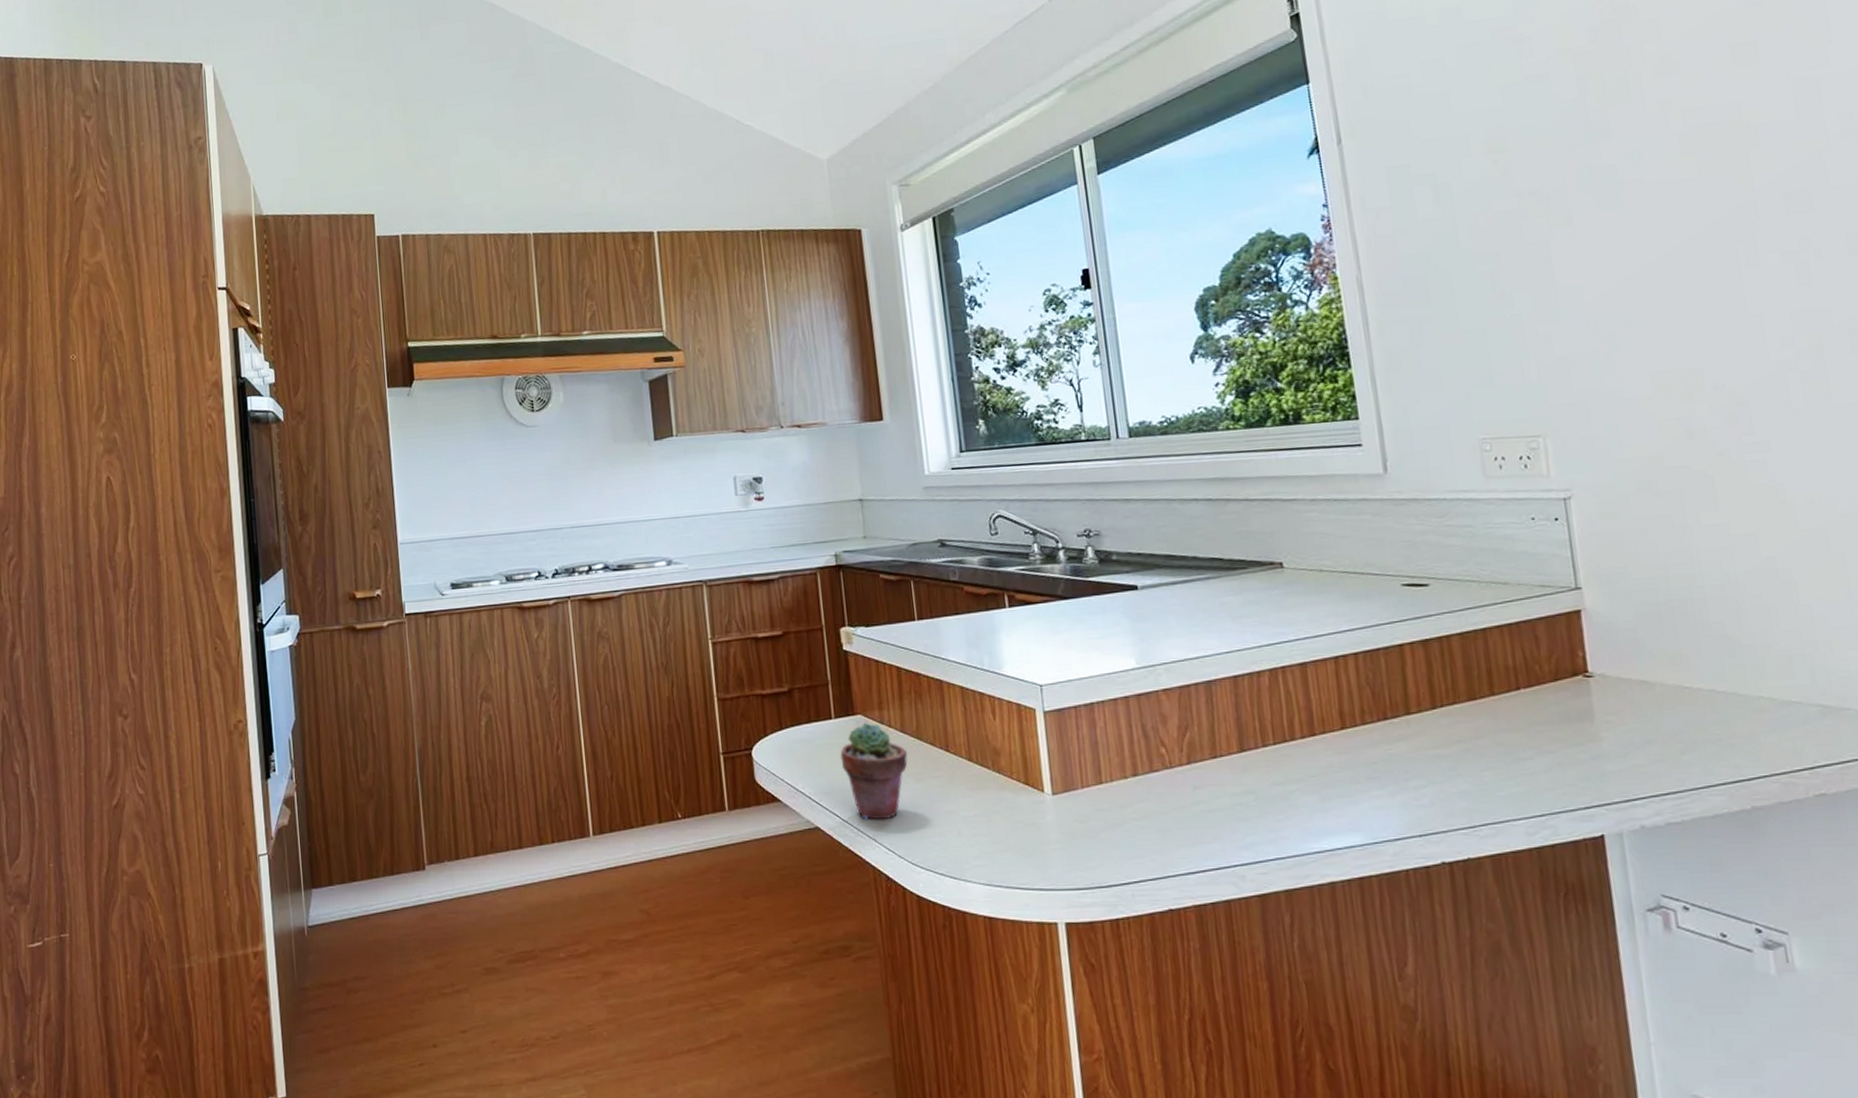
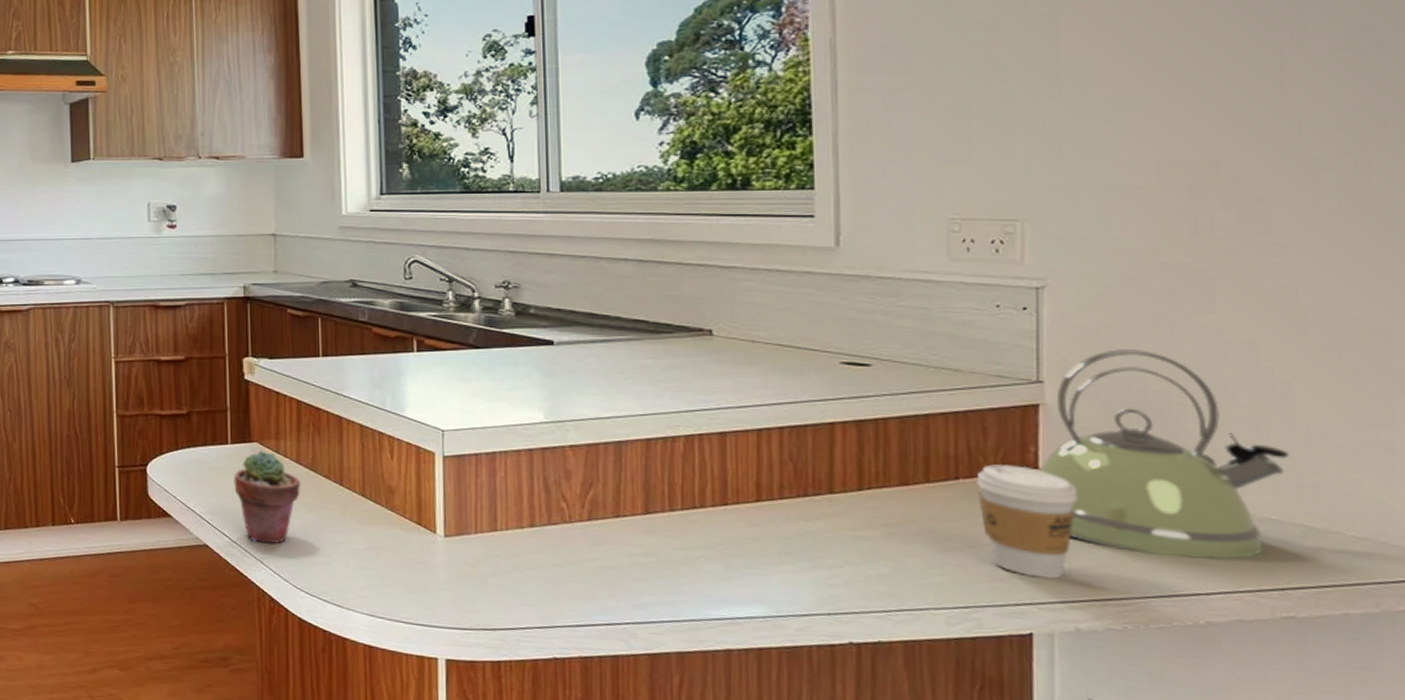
coffee cup: none [1535,670,1626,779] -> present [976,464,1078,579]
kettle: none [1589,550,1800,746] -> present [1039,348,1290,559]

